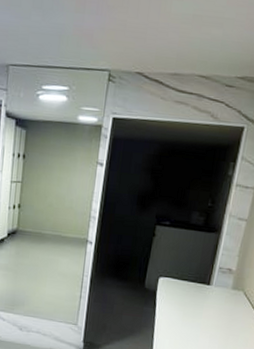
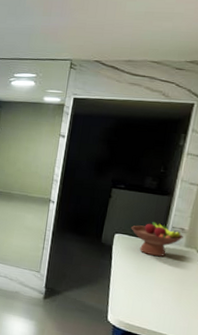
fruit bowl: none [176,261,231,301] -> present [131,220,183,257]

